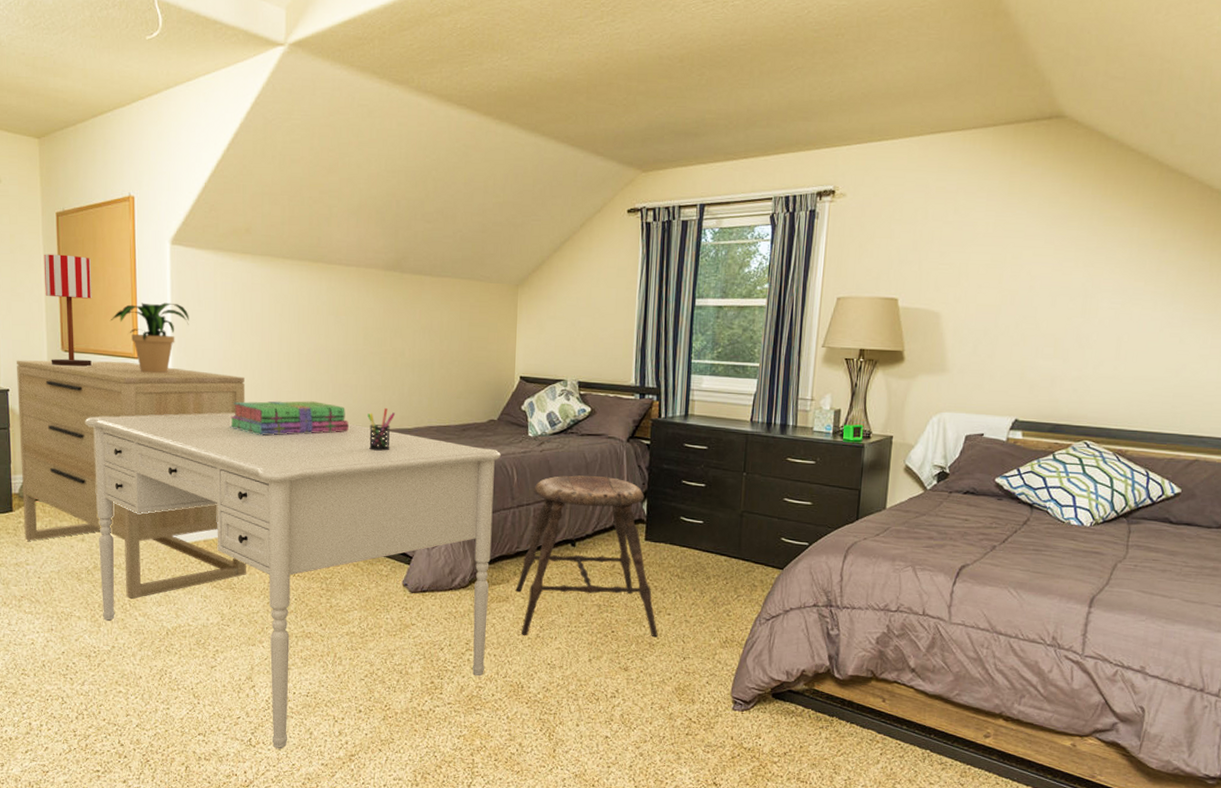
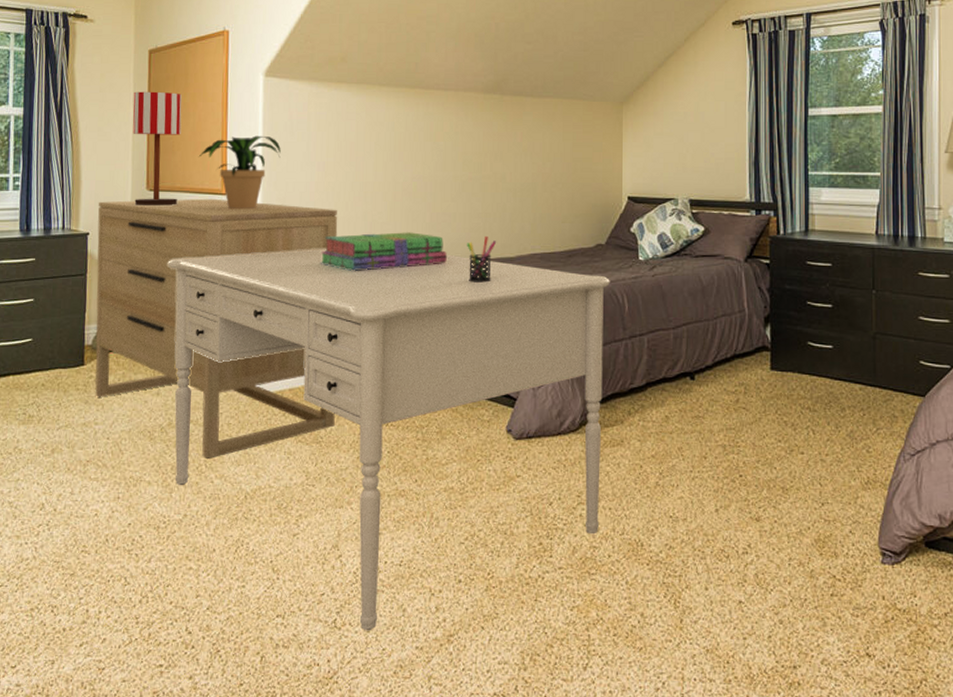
stool: present [515,475,658,637] -> none [630,301,791,484]

